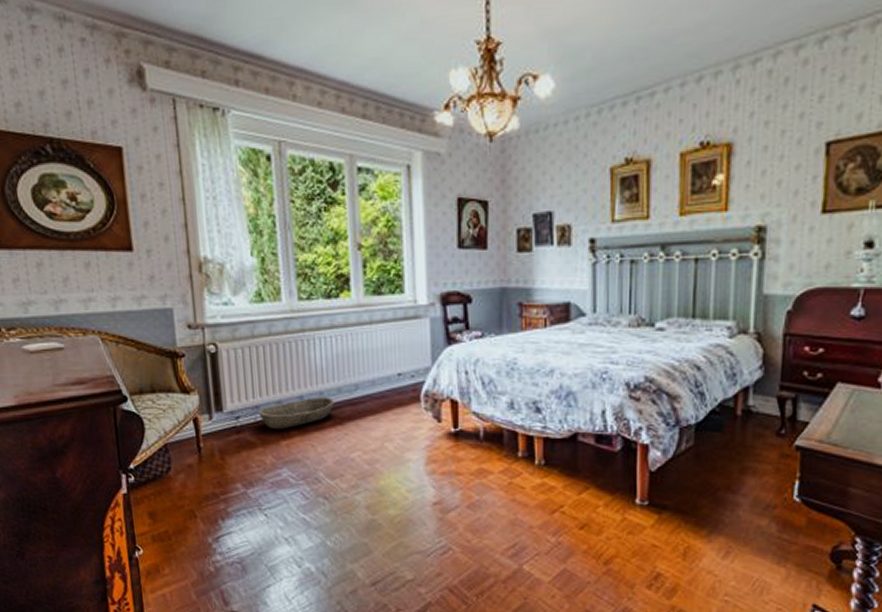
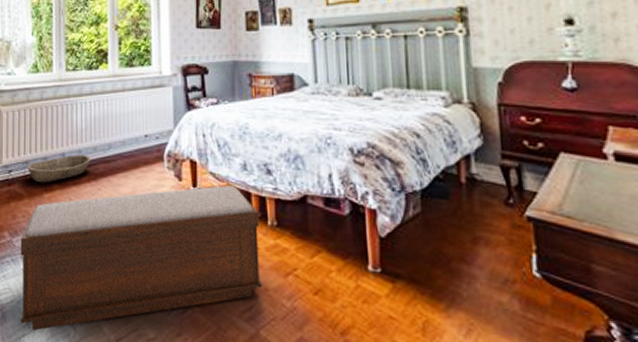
bench: none [256,426,526,581] -> present [20,185,261,331]

